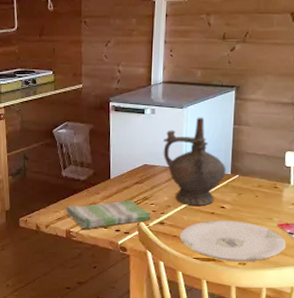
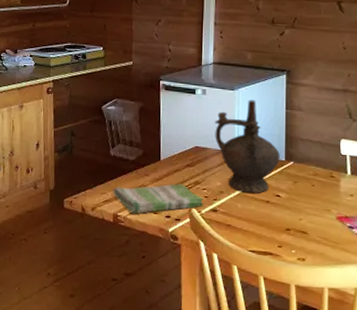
plate: present [179,220,286,262] -> none [234,209,346,258]

